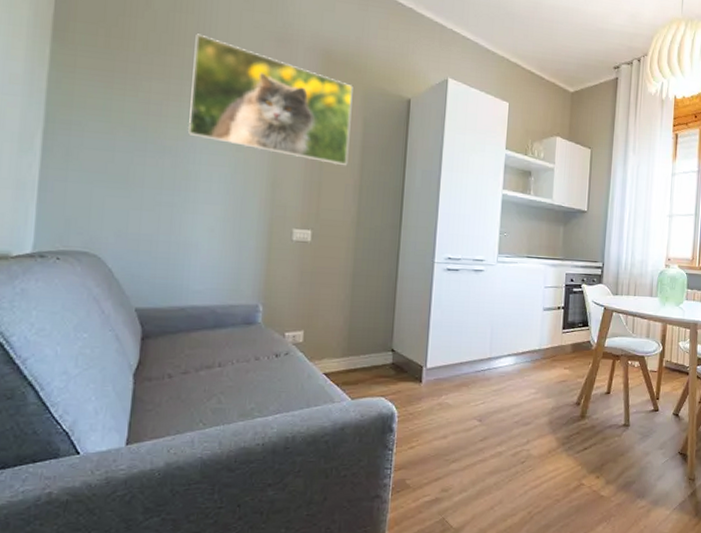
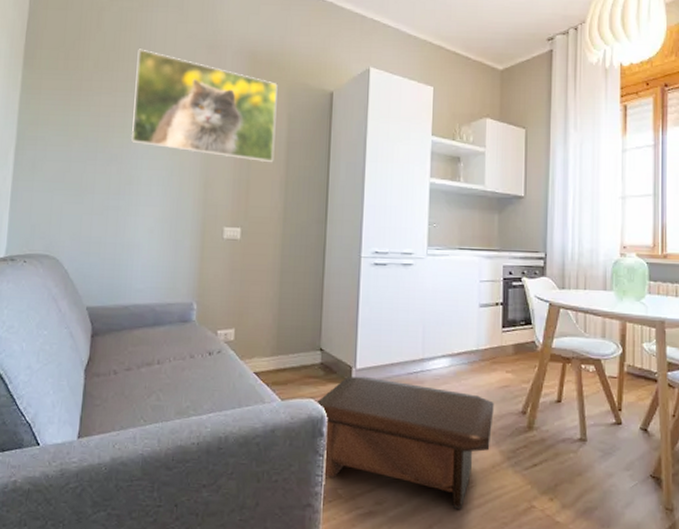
ottoman: none [388,375,553,492] -> present [318,376,494,510]

